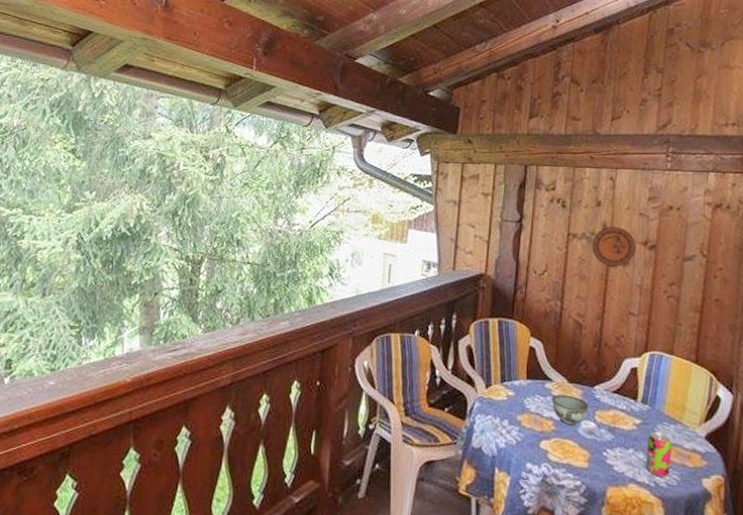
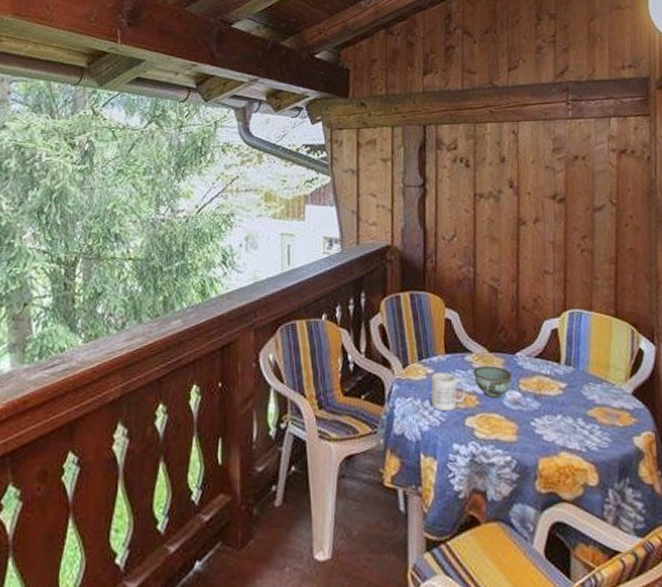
mug: none [510,395,543,433] -> present [430,372,466,412]
decorative plate: present [592,227,636,267] -> none [499,182,546,225]
beverage can: present [645,432,673,478] -> none [574,394,601,441]

